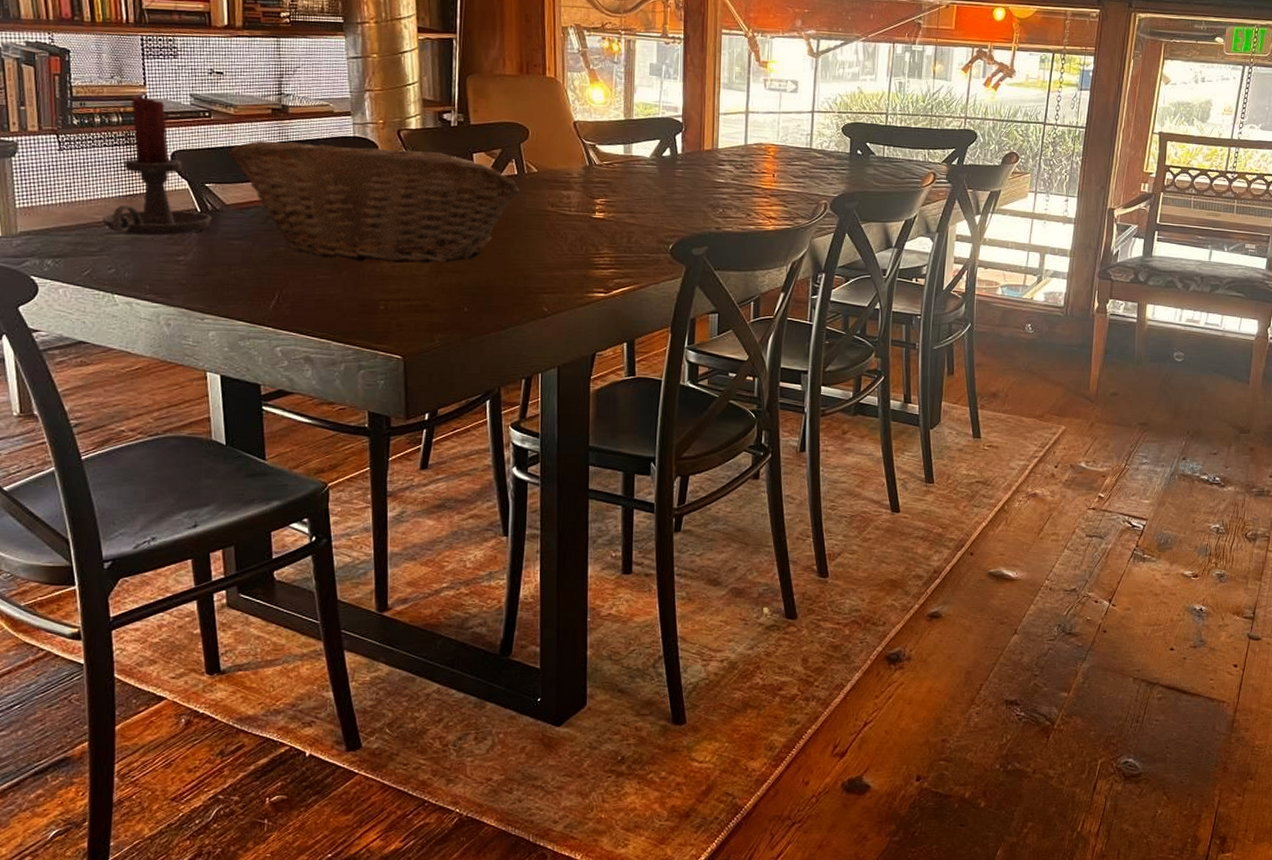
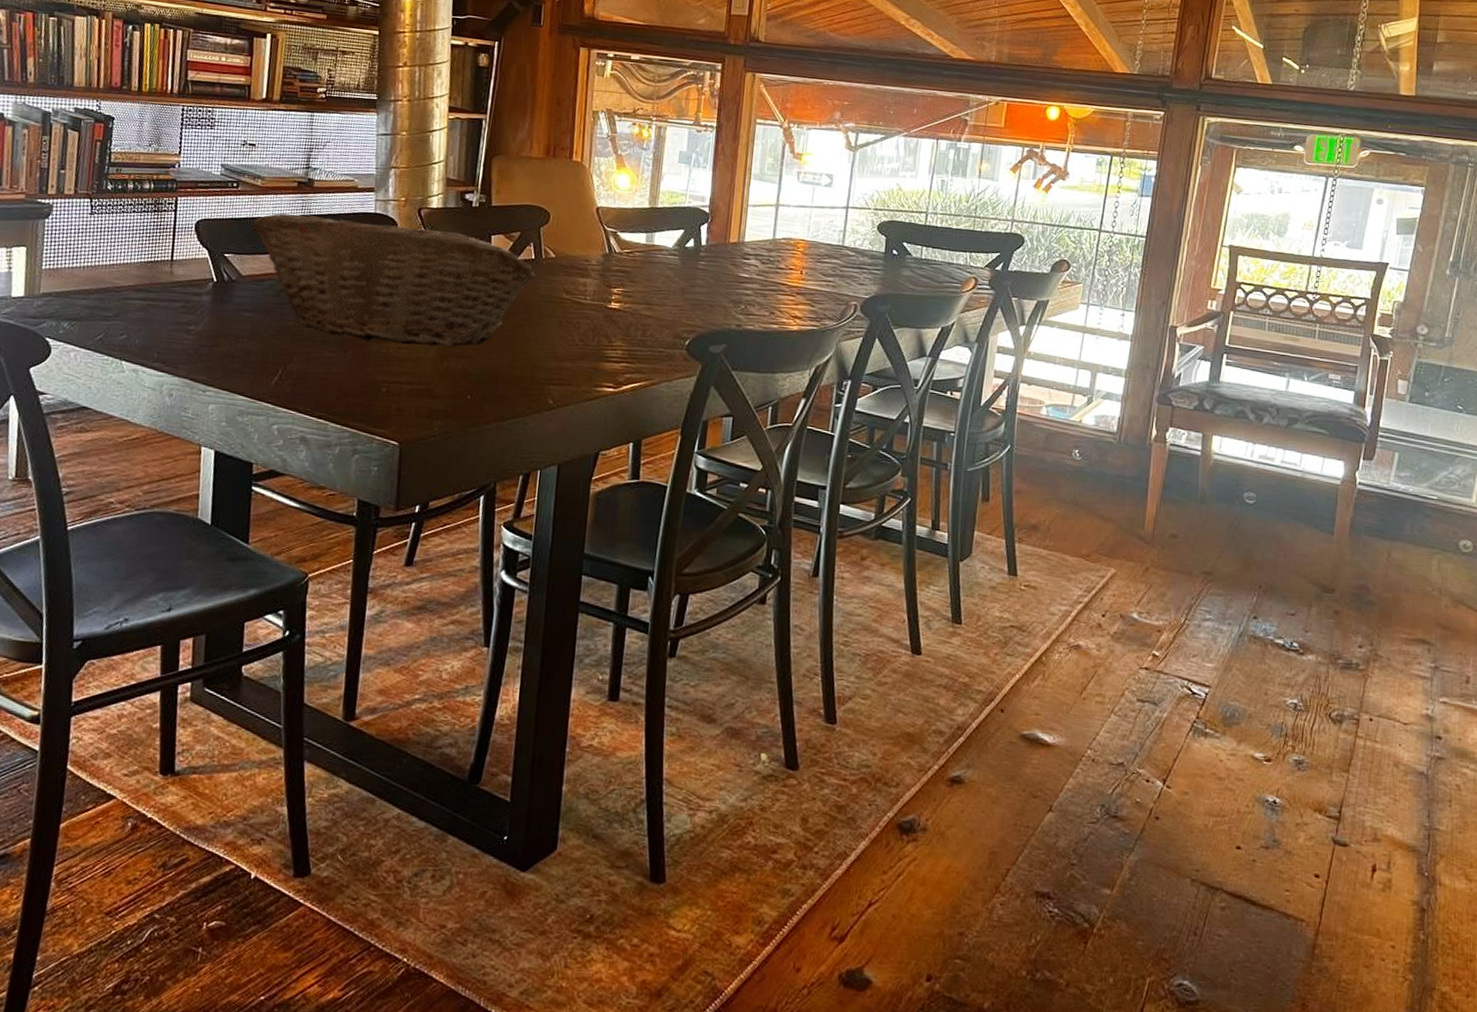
candle holder: present [102,96,212,235] -> none [121,164,227,304]

